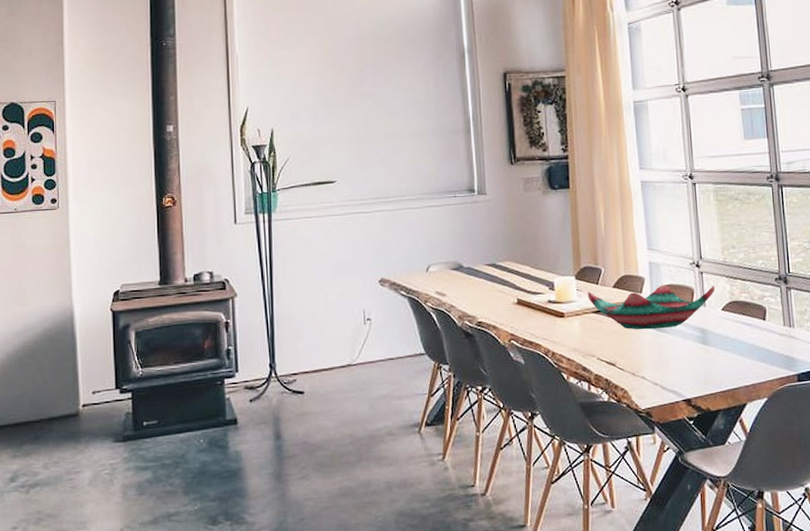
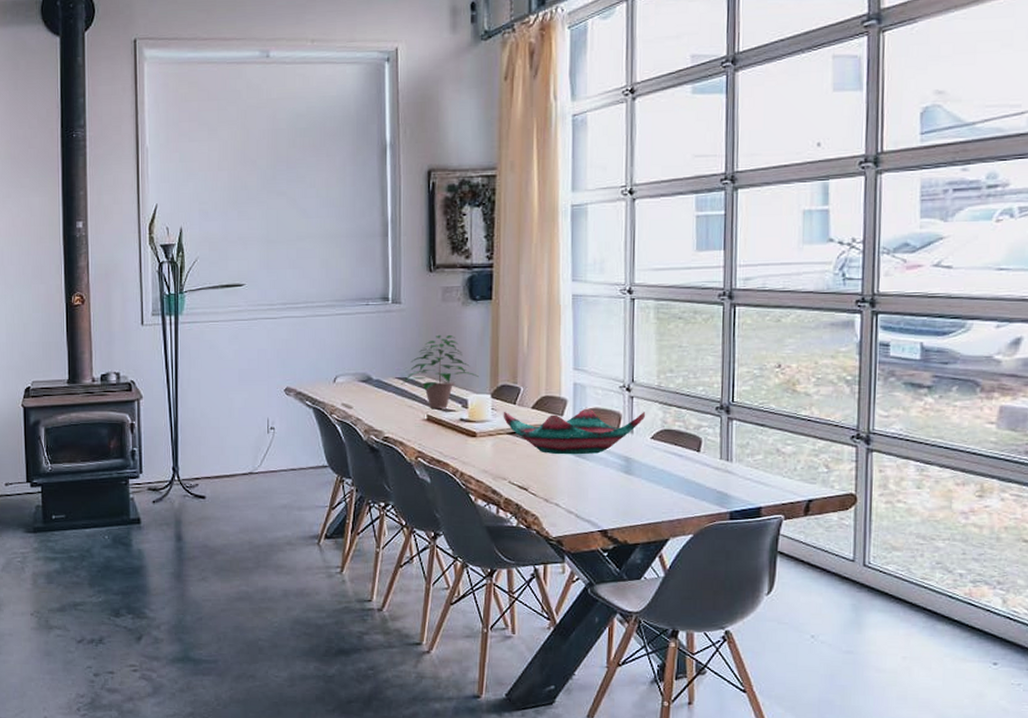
potted plant: none [490,222,563,292] -> present [400,334,479,408]

